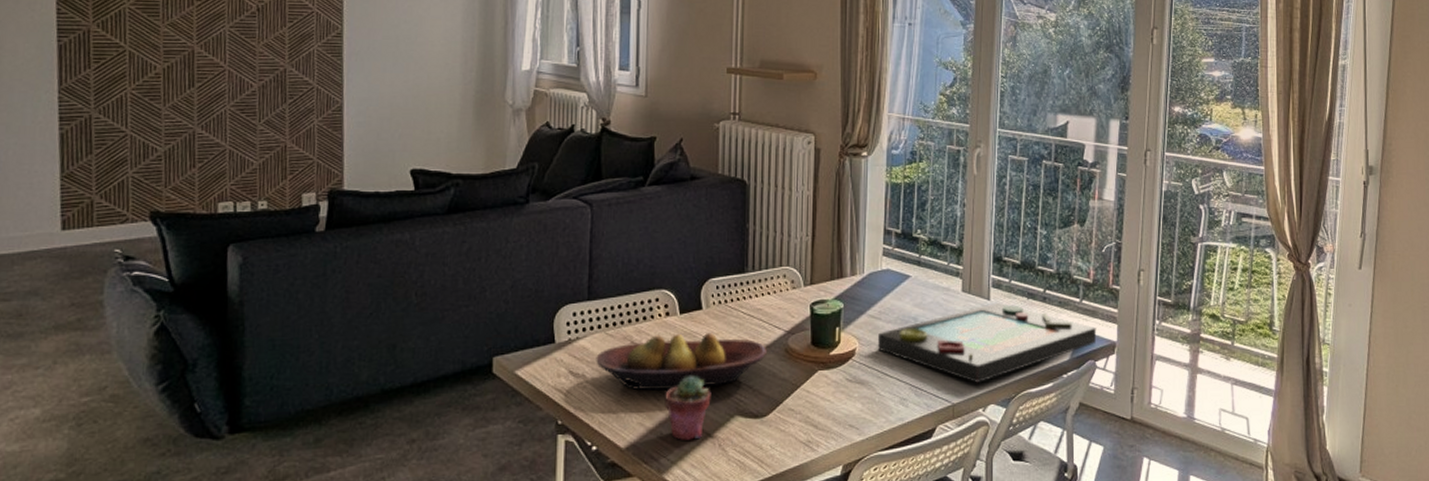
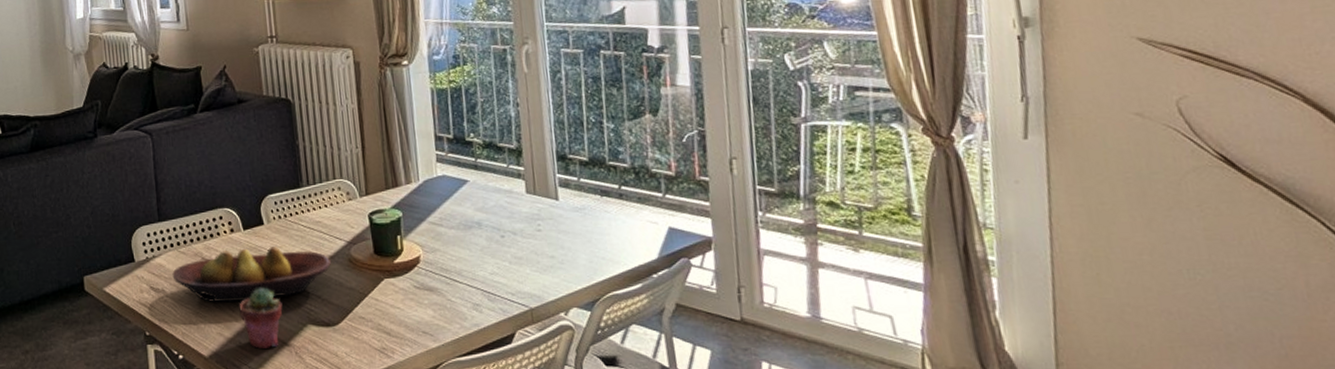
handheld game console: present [877,302,1097,384] -> none [441,202,688,287]

